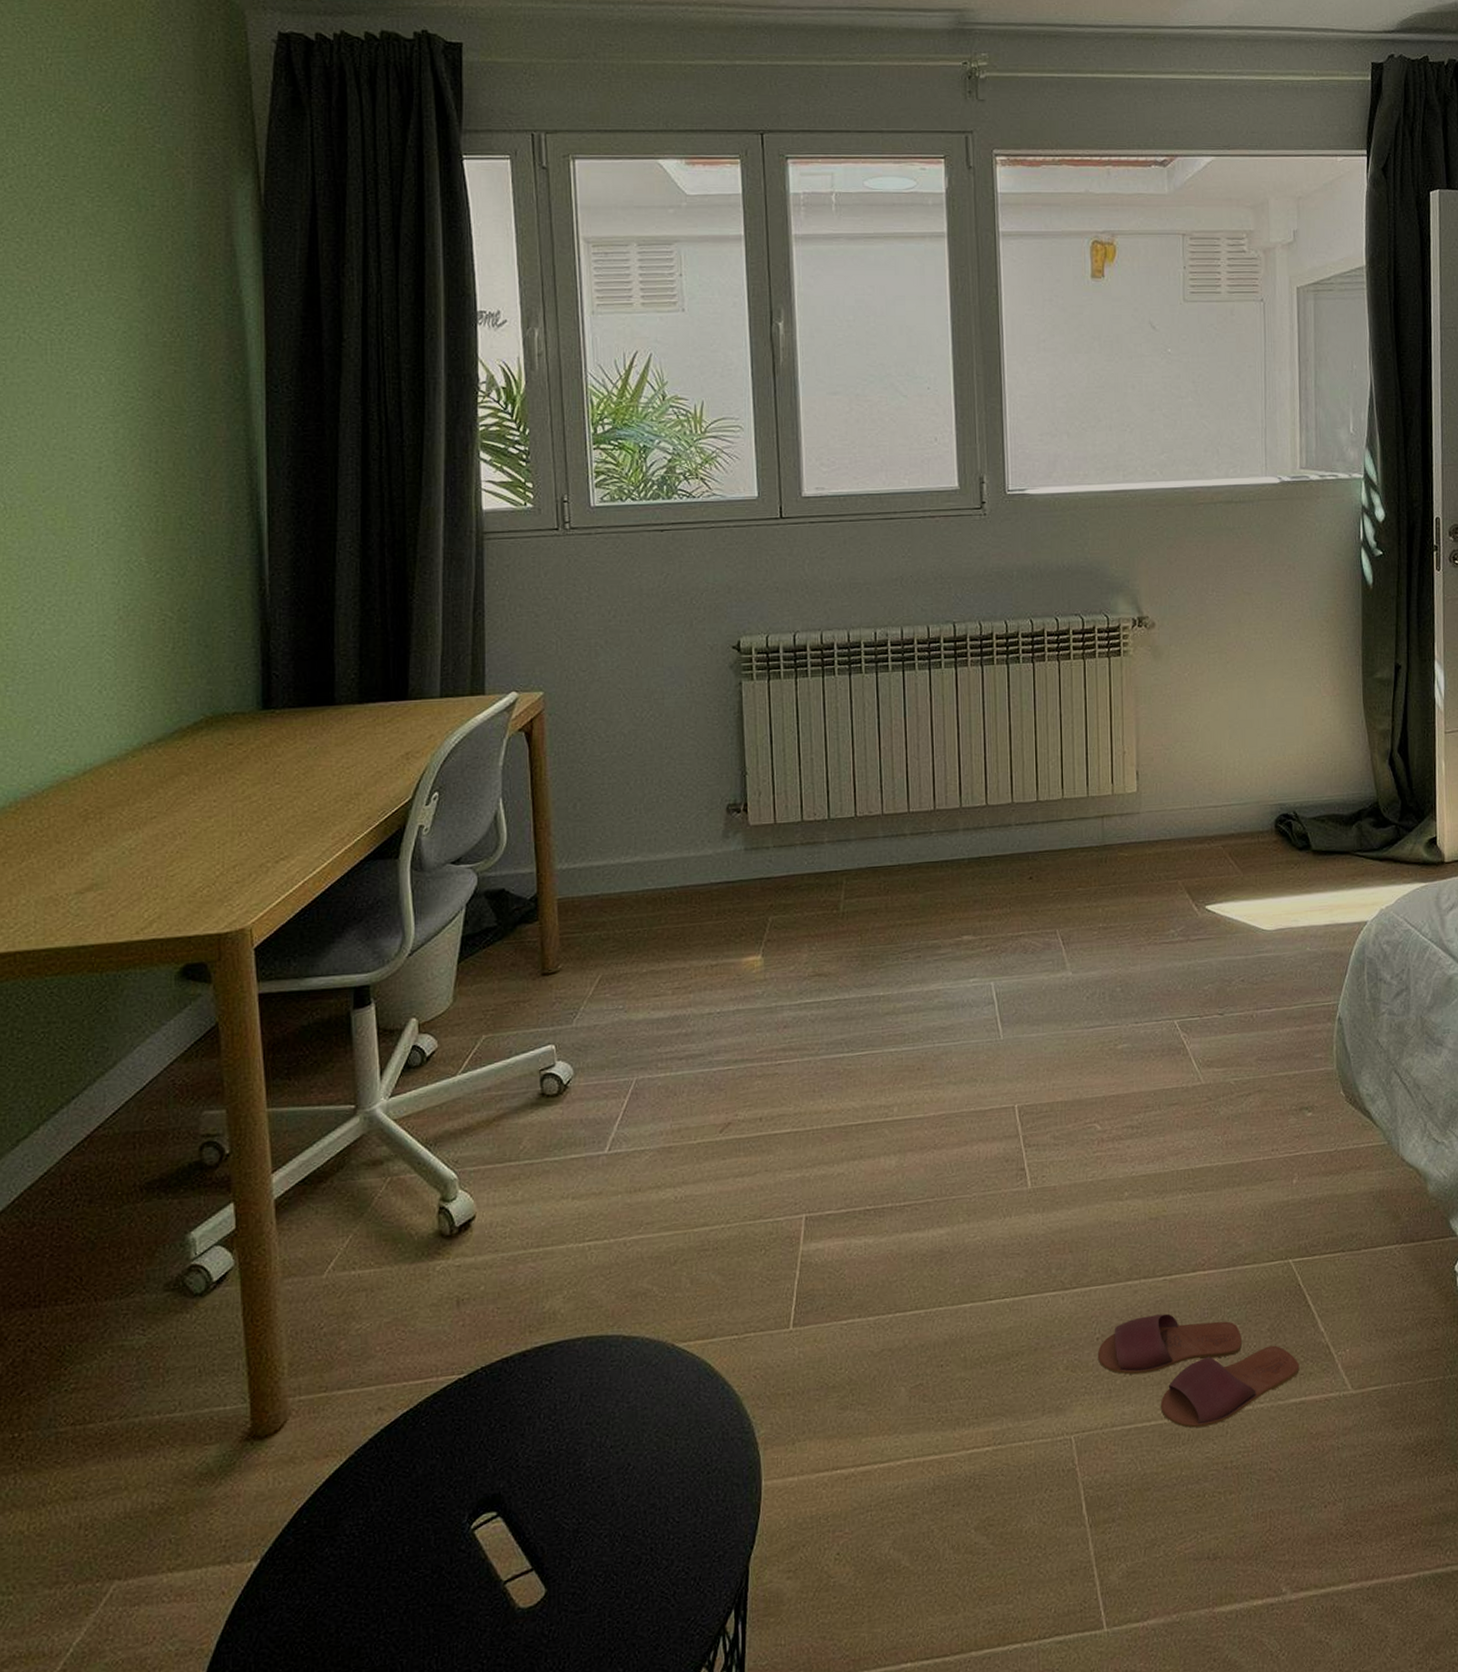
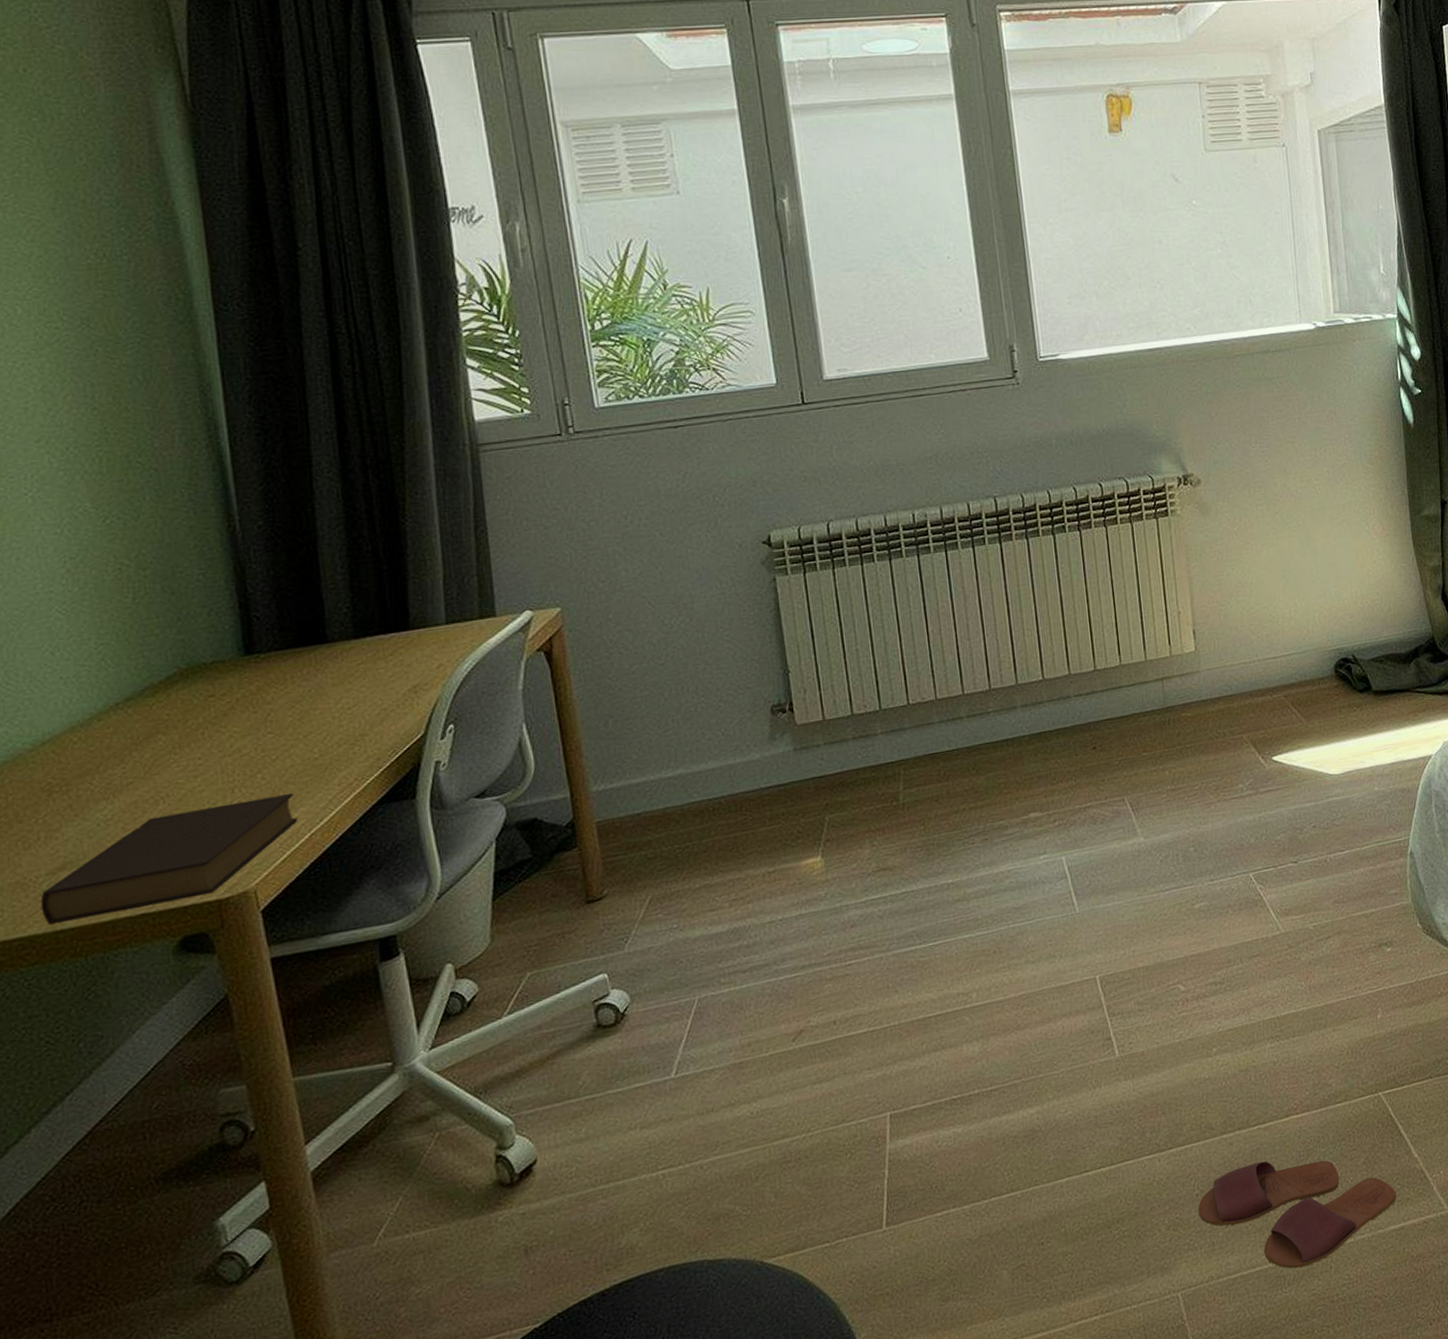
book: none [68,842,294,939] -> present [40,793,298,924]

